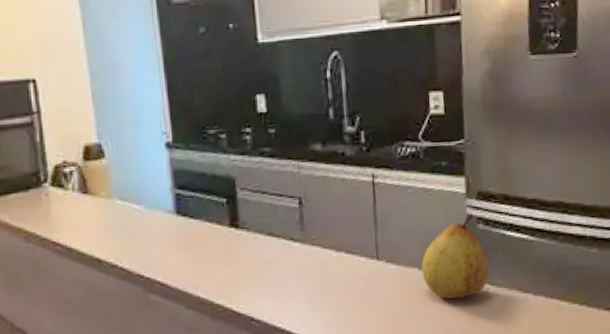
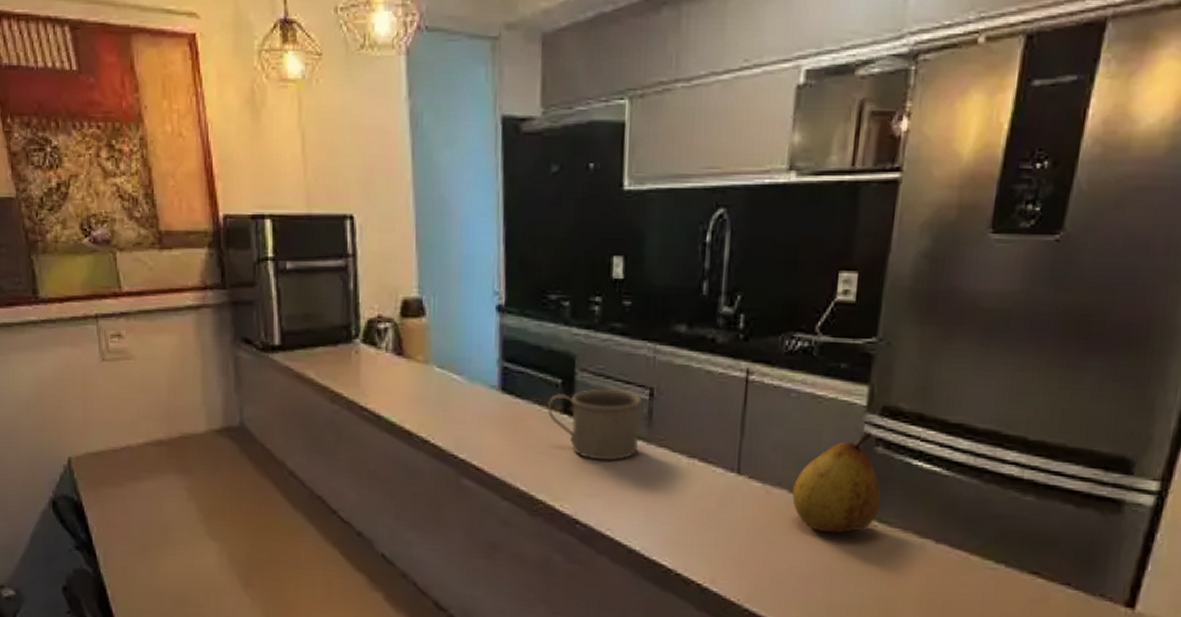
mug: none [217,202,295,264] -> present [548,389,641,461]

